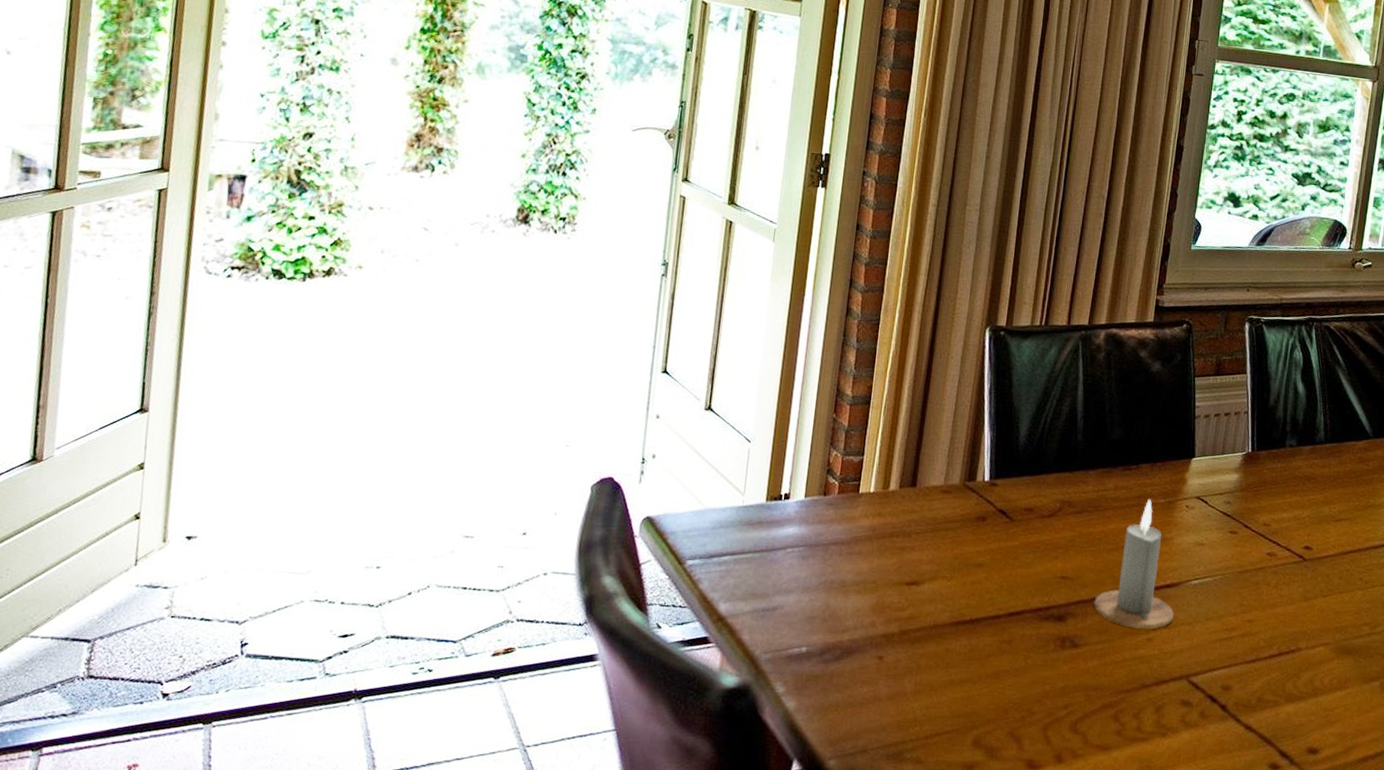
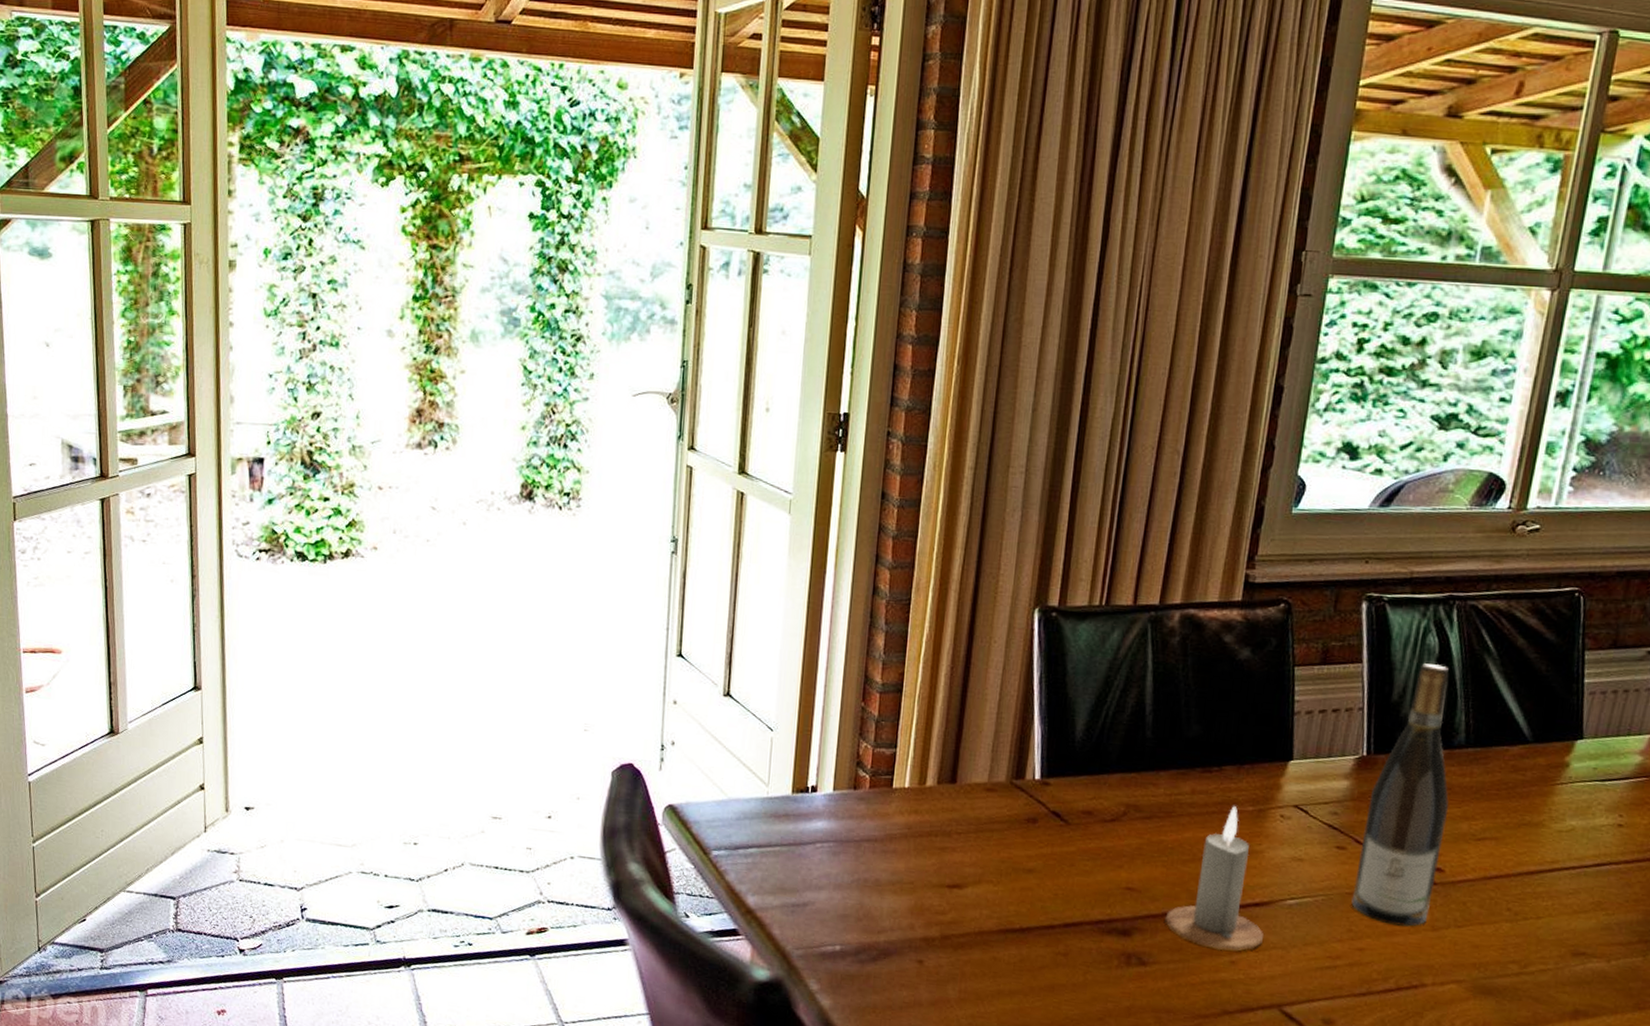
wine bottle: none [1242,374,1314,599] -> present [1351,663,1449,927]

